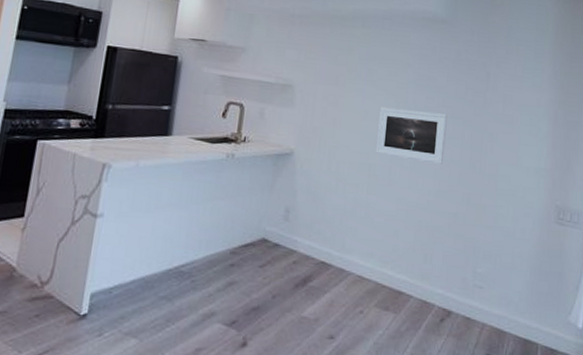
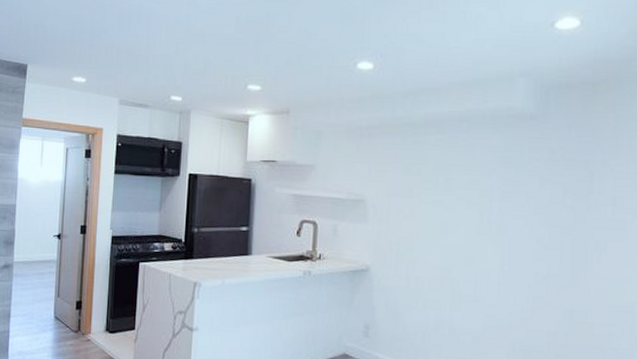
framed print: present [375,107,447,164] -> none [457,217,541,278]

